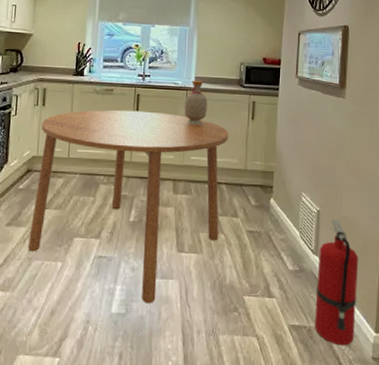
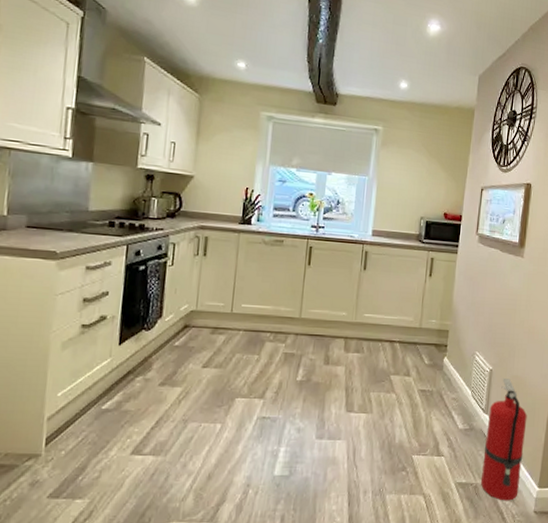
dining table: present [28,110,229,304] -> none [183,262,406,465]
bottle: present [184,80,208,125] -> none [359,233,385,281]

